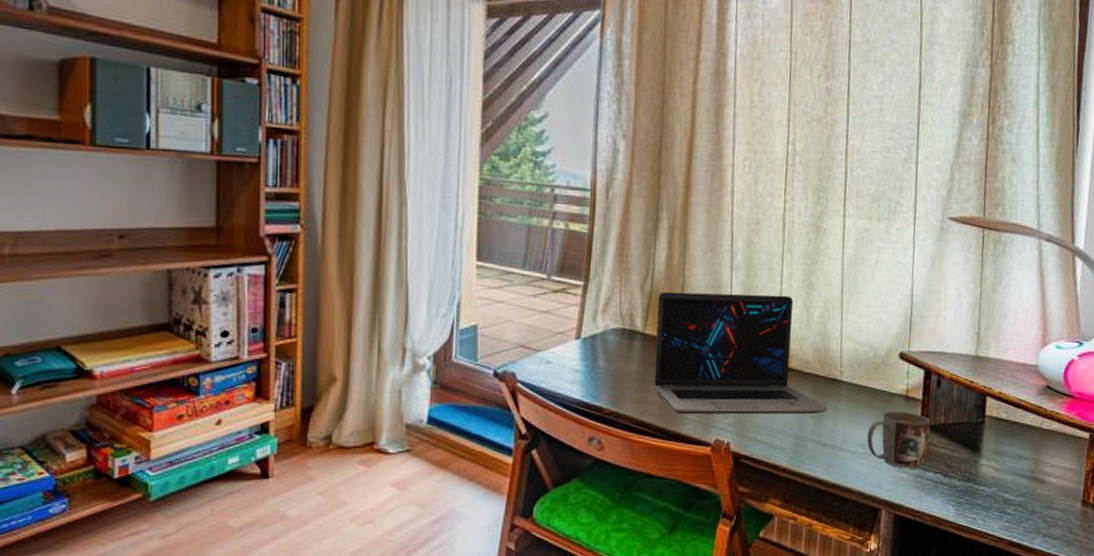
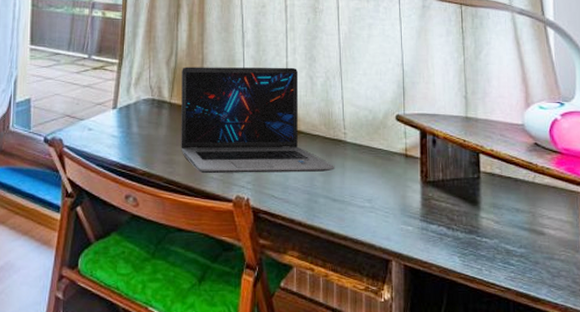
mug: present [866,411,931,469] -> none [372,168,430,222]

